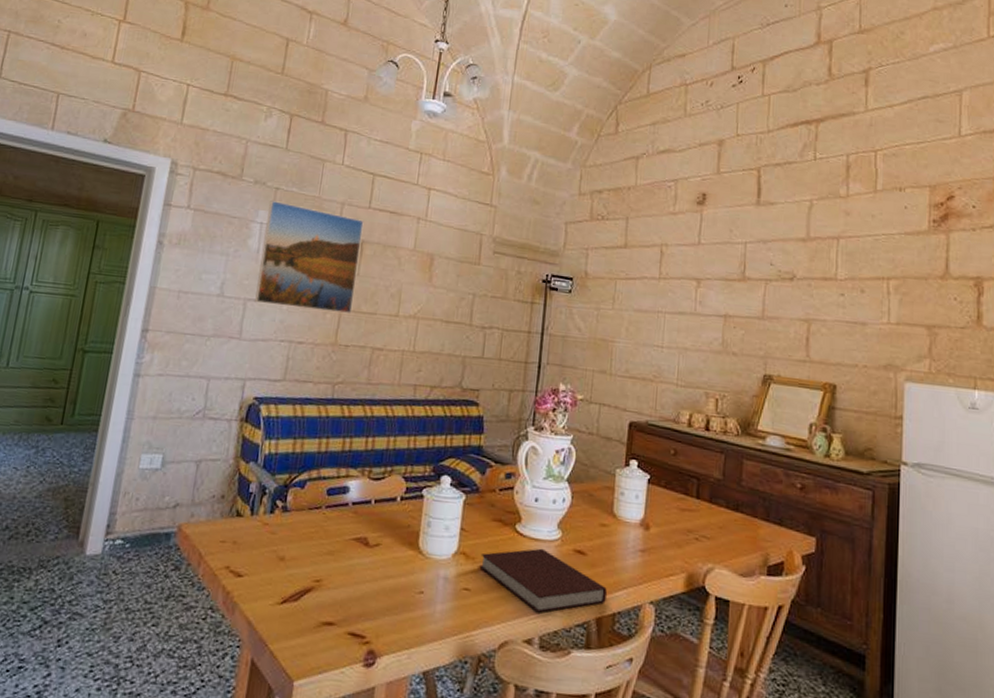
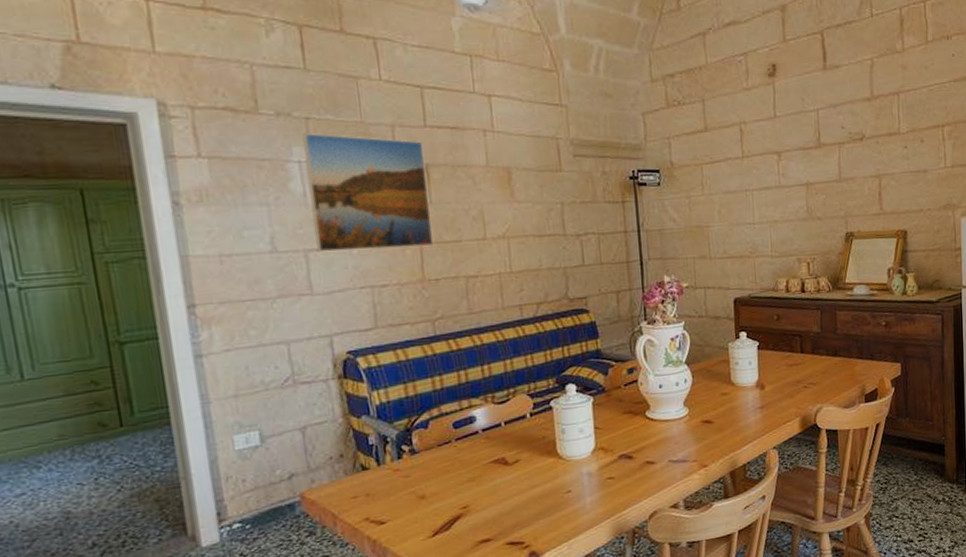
notebook: present [479,548,607,613] -> none [618,426,736,481]

